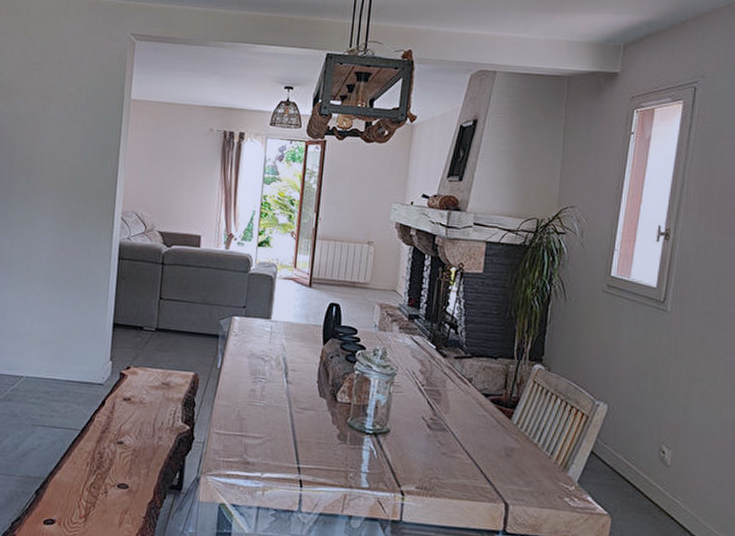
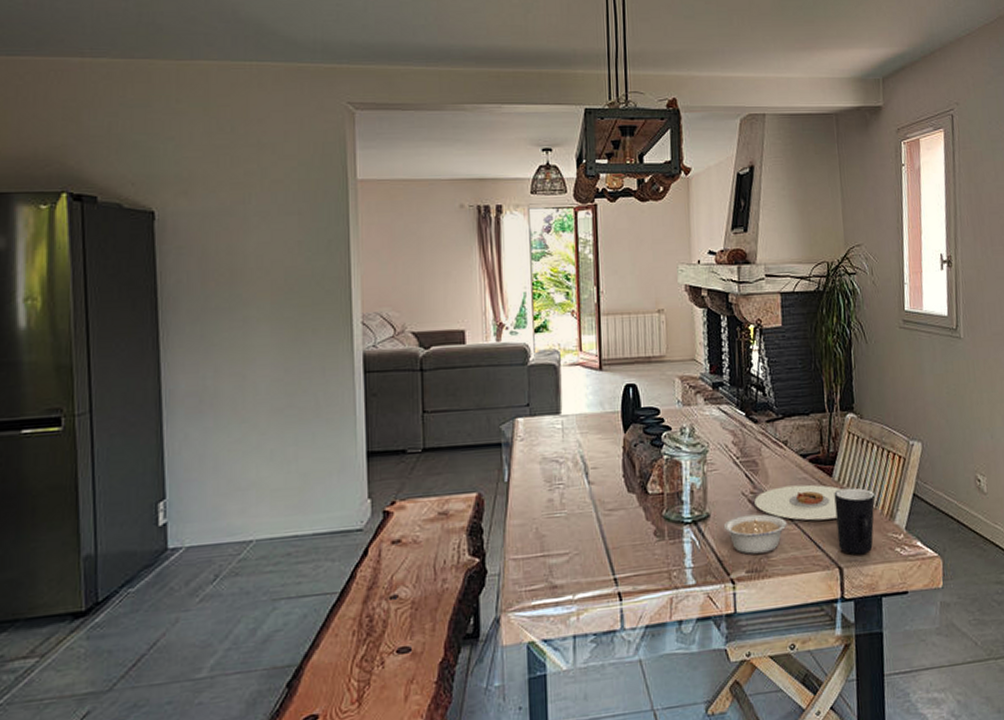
legume: none [400,437,472,475] -> present [723,514,799,554]
plate: none [432,419,519,458] -> present [754,484,842,521]
mug: none [507,432,551,497] -> present [834,487,875,555]

